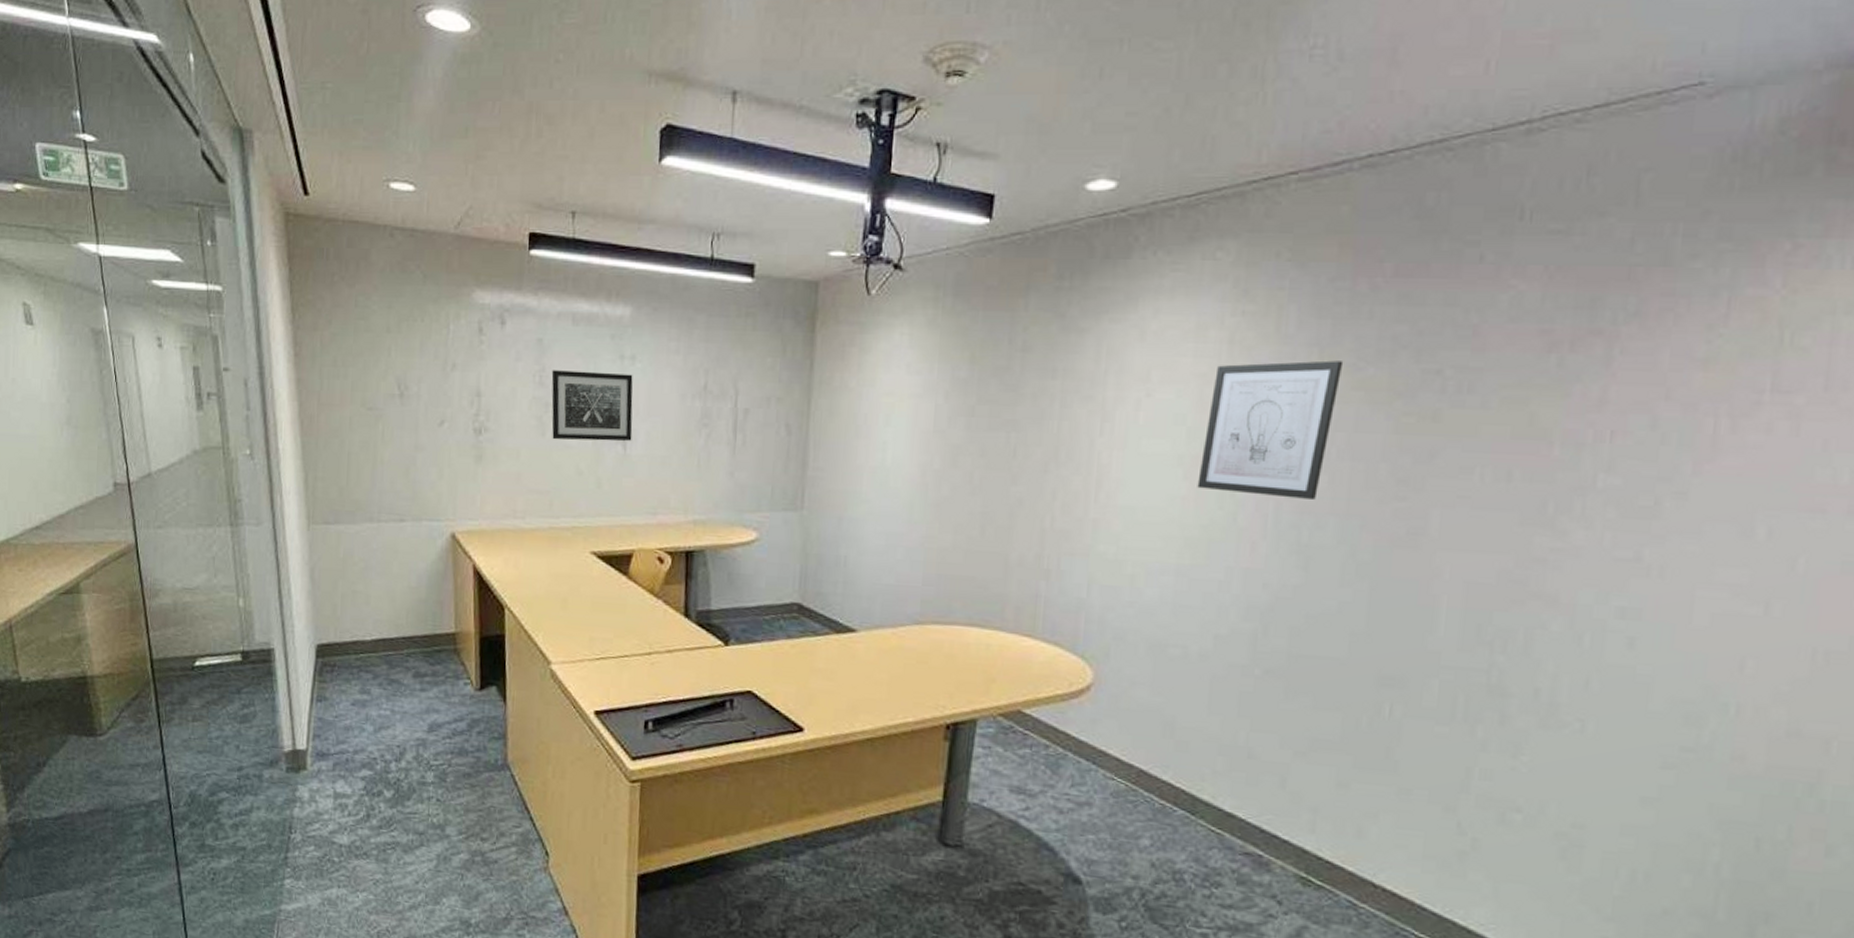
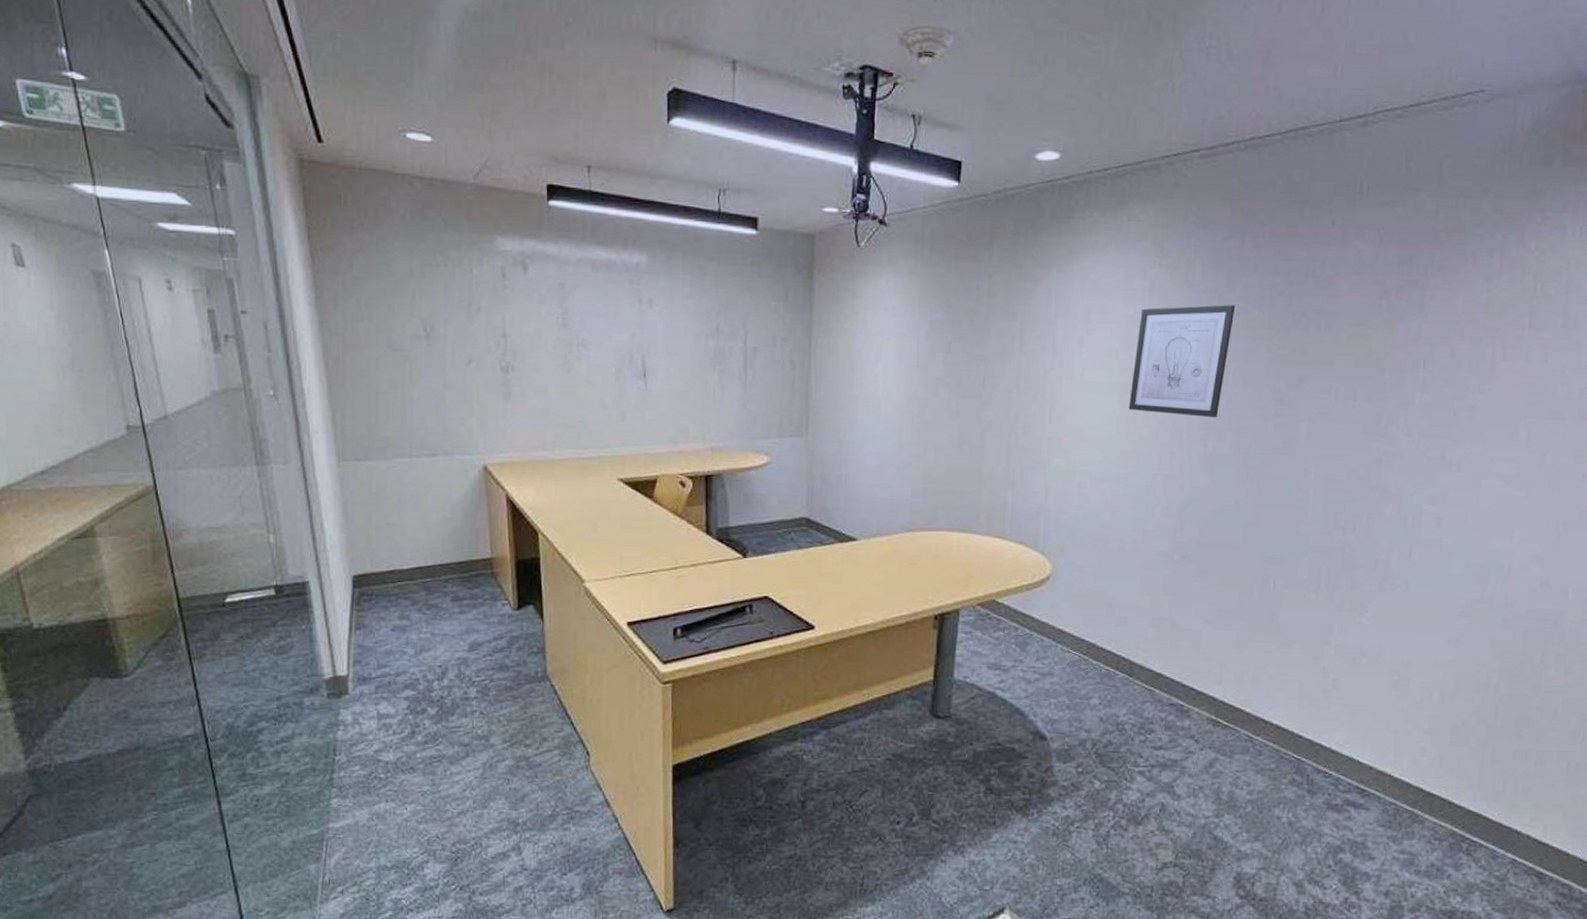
wall art: present [551,370,633,441] -> none [574,313,652,378]

